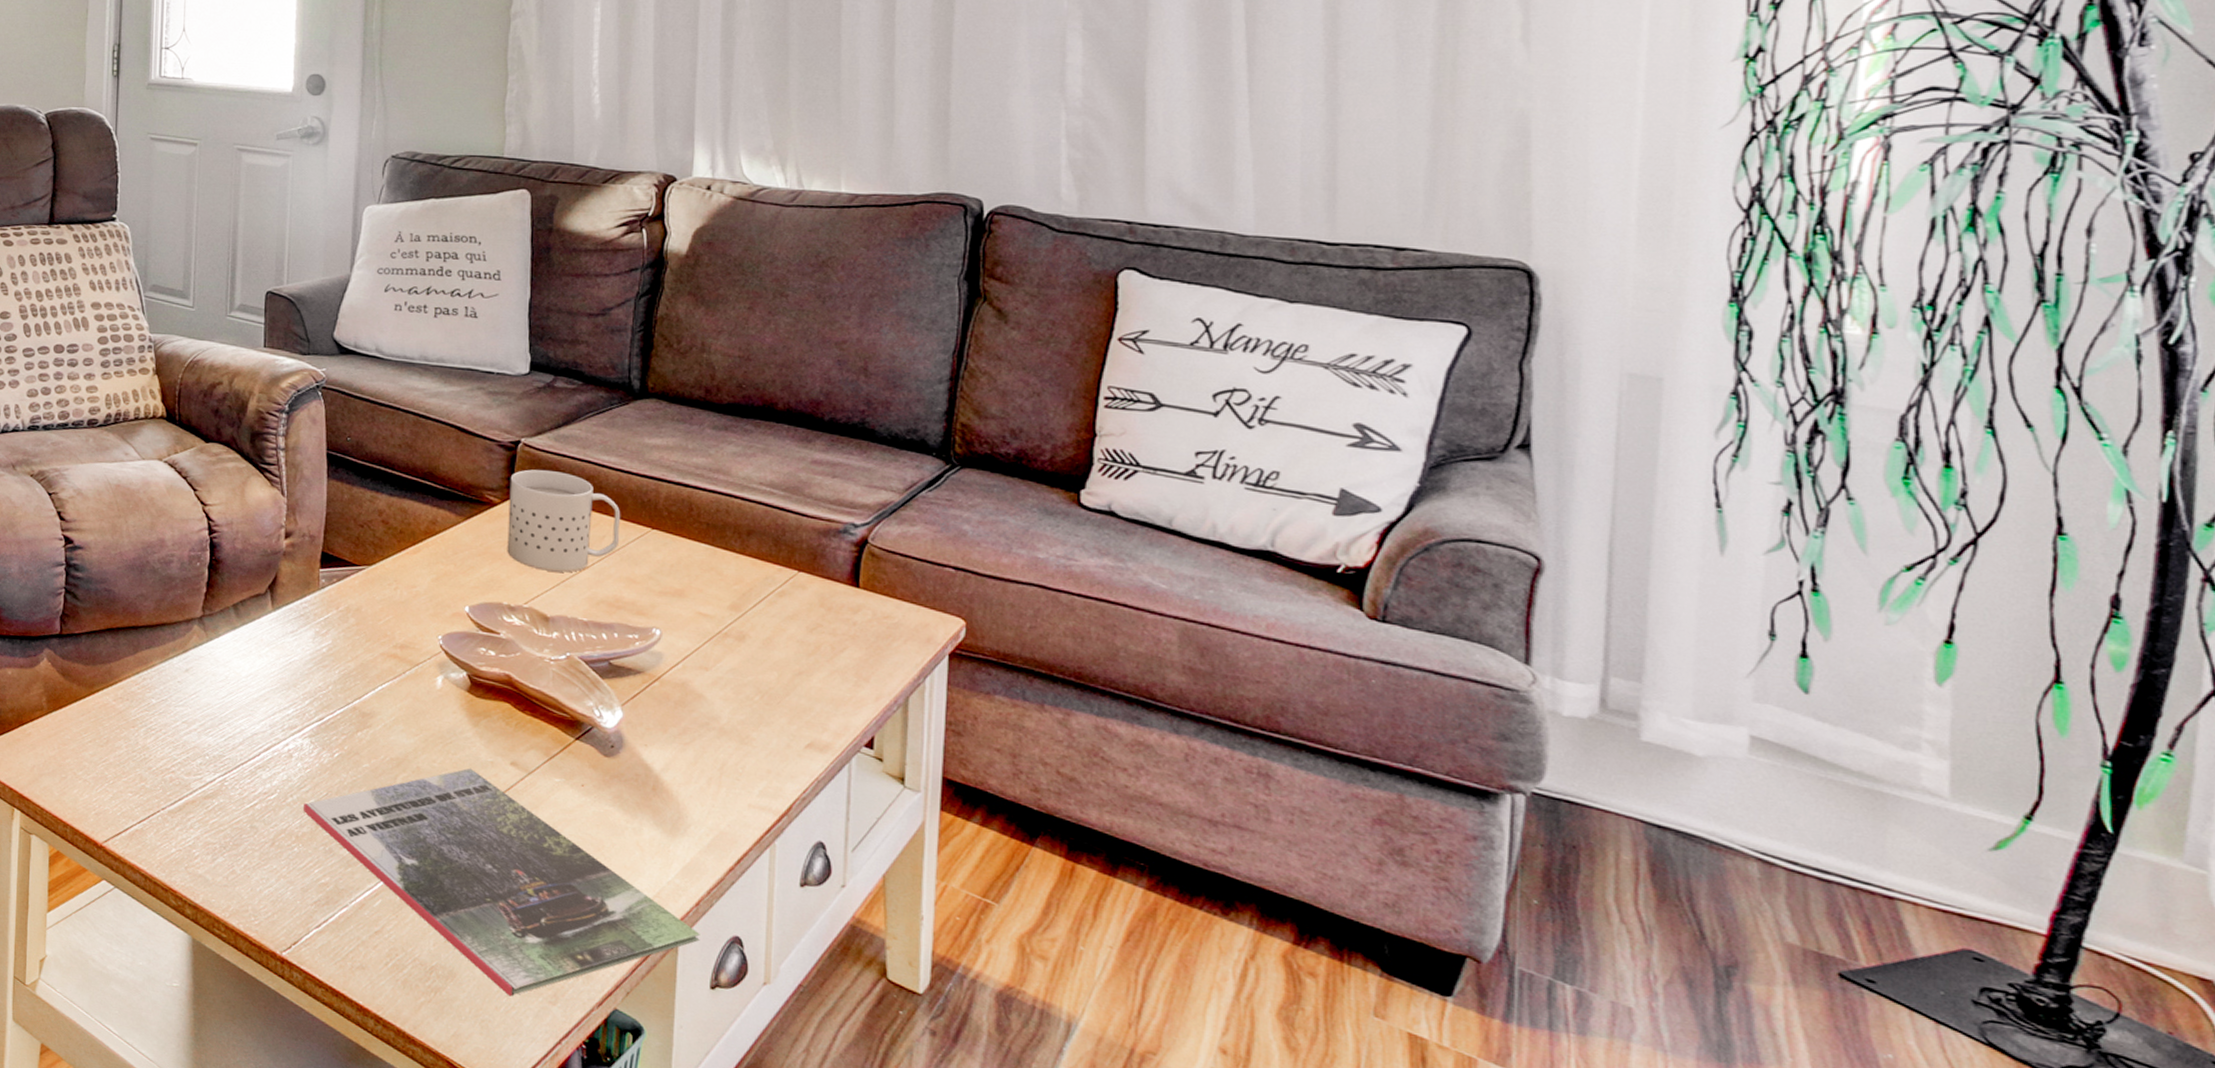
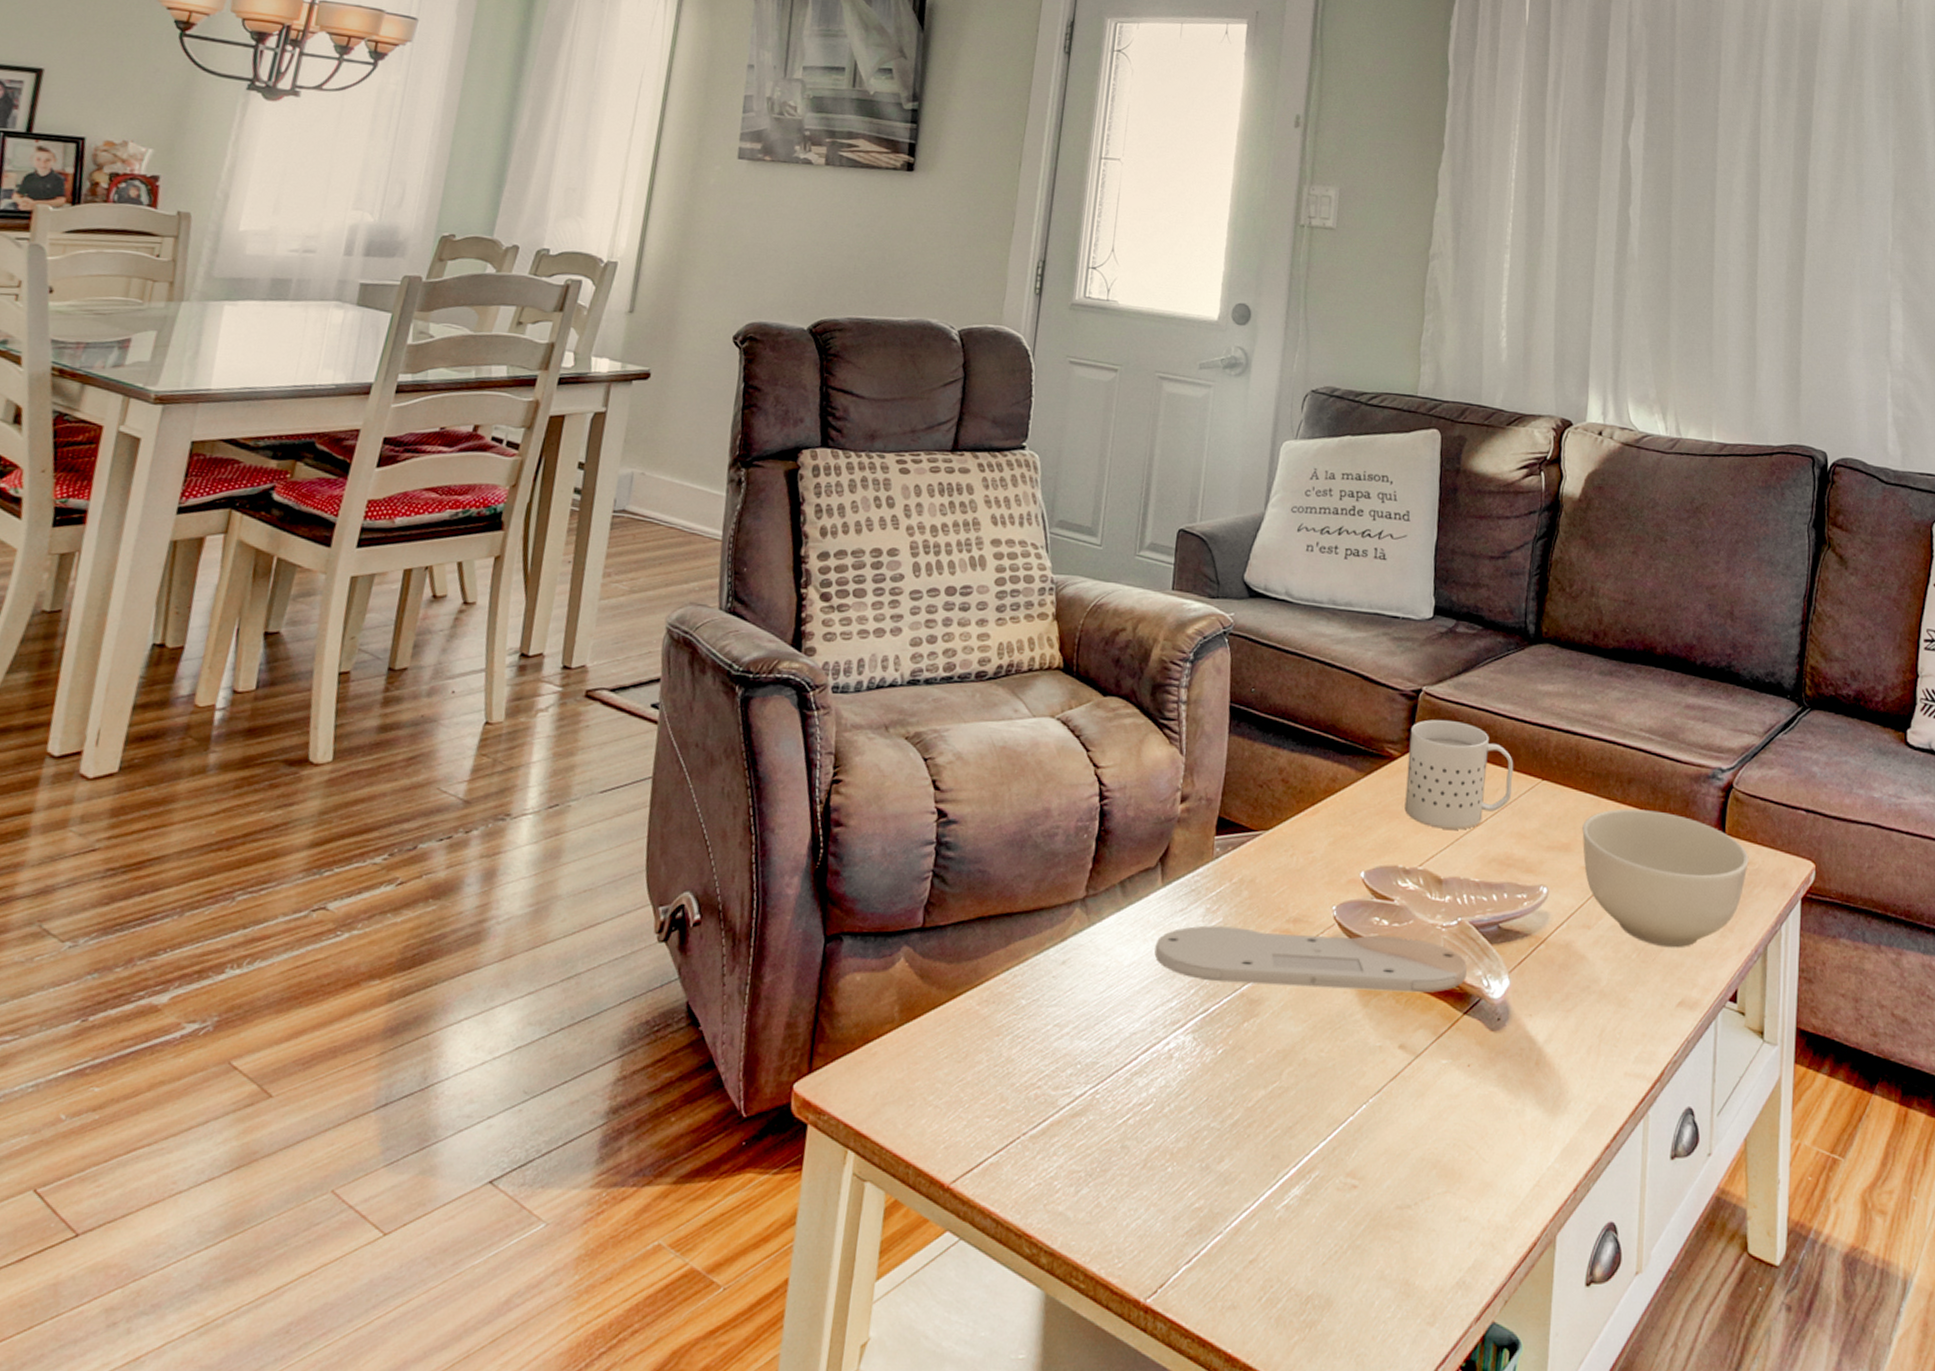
game controller: none [269,646,578,718] -> present [1154,925,1468,993]
magazine: present [304,768,700,997] -> none [1181,1055,1577,1322]
bowl: none [697,559,887,694] -> present [1582,808,1749,948]

